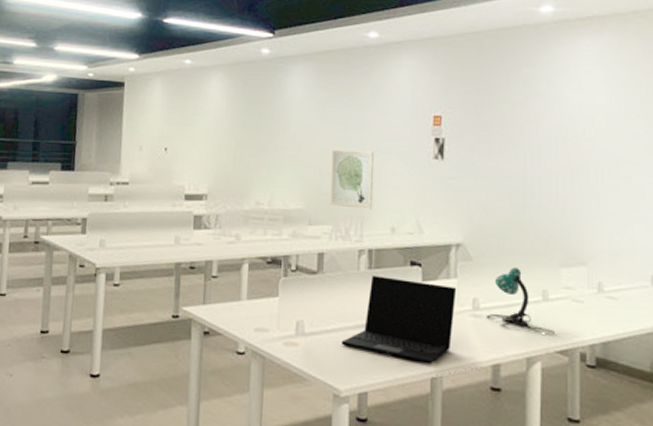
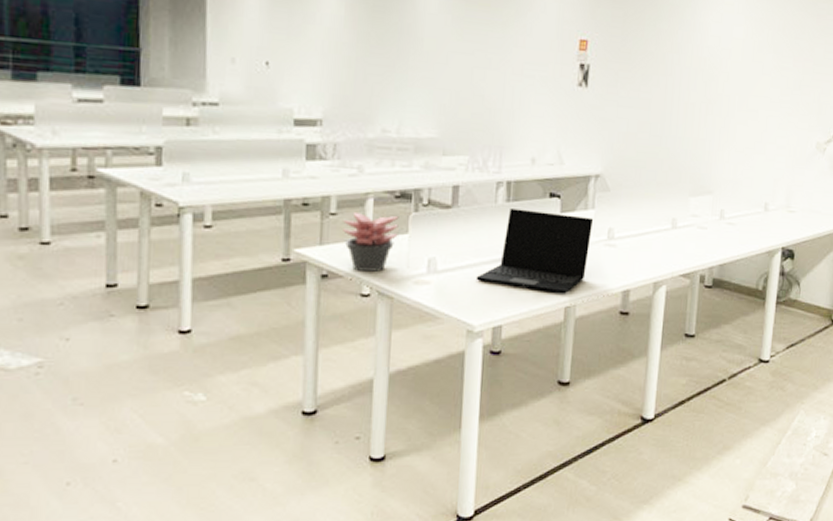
succulent plant: none [222,275,270,331] -> present [343,211,399,272]
wall art: present [330,150,374,210] -> none [467,73,516,139]
desk lamp: present [486,267,555,335] -> none [619,197,680,260]

